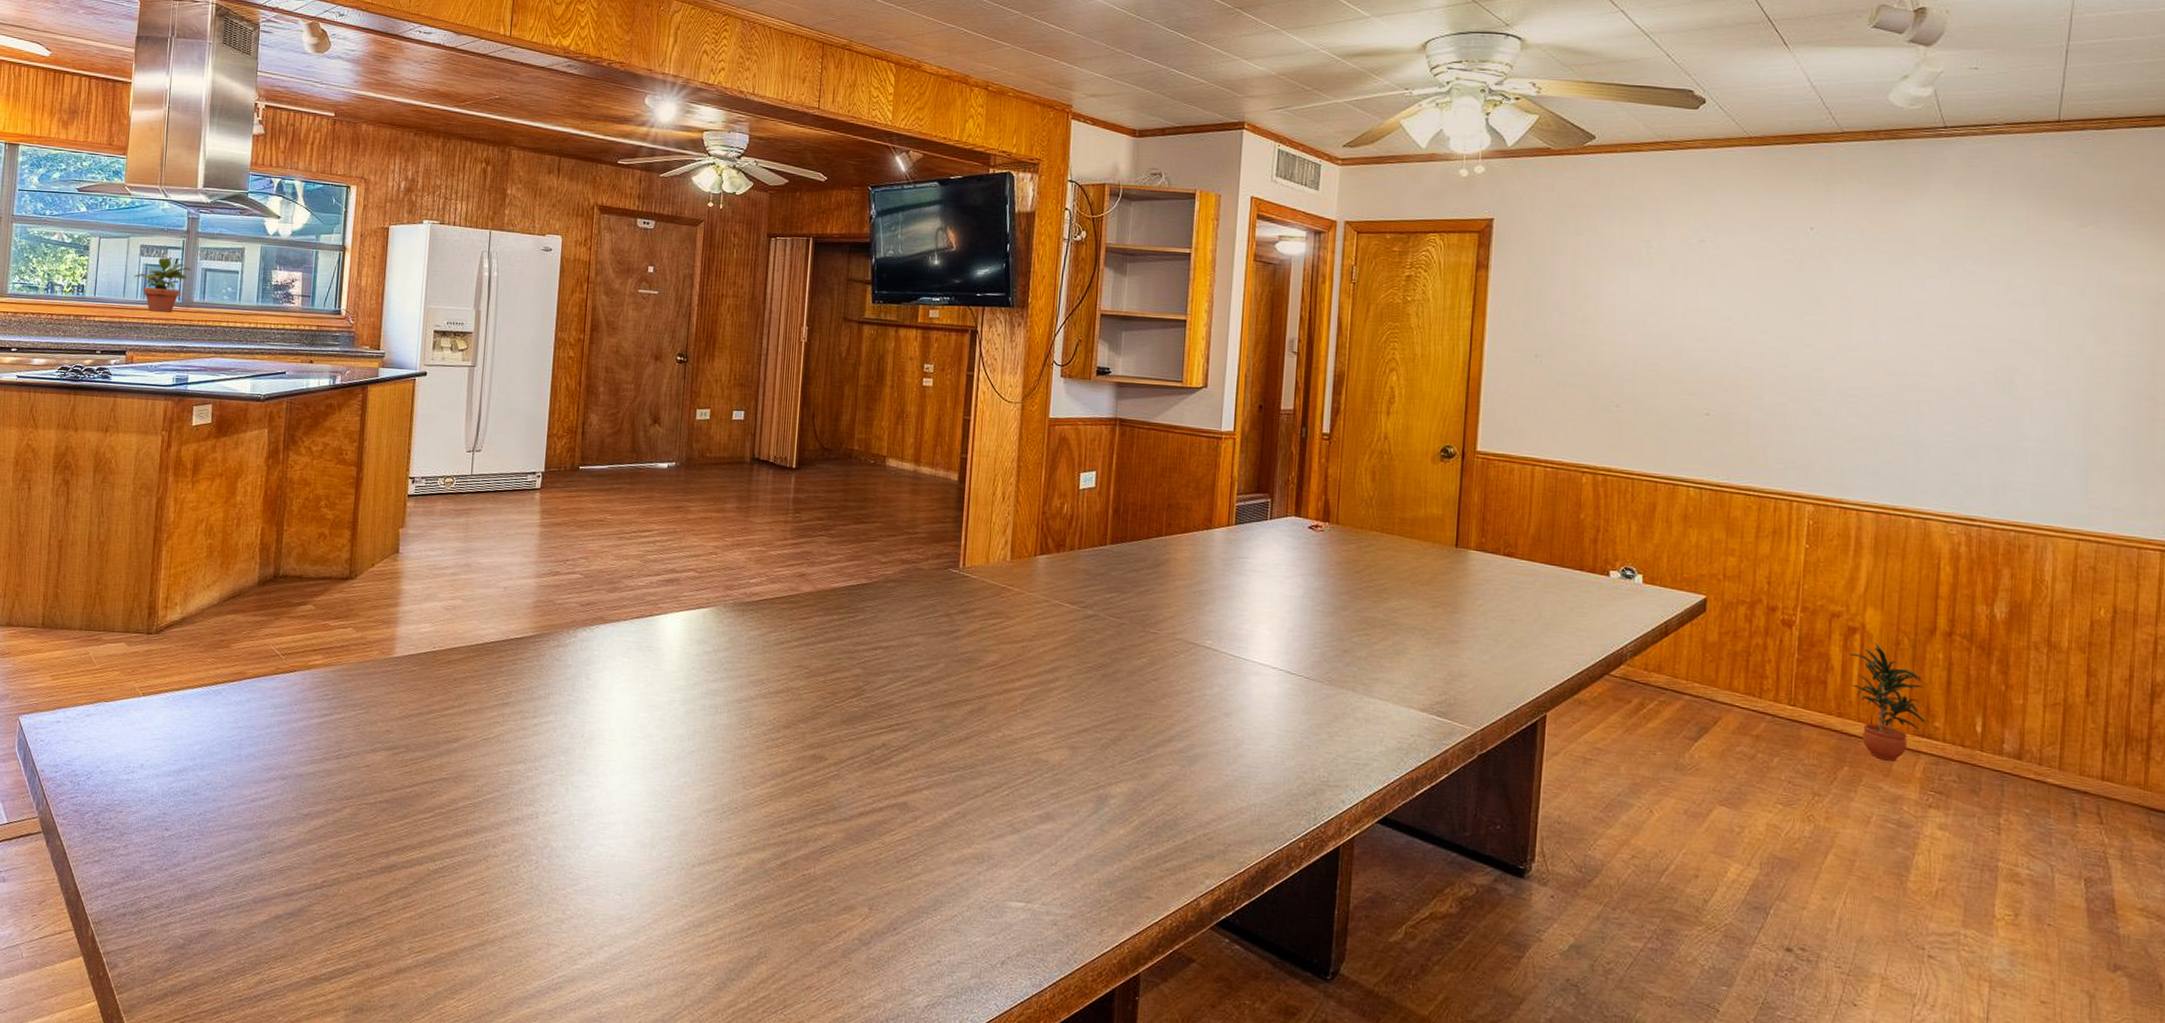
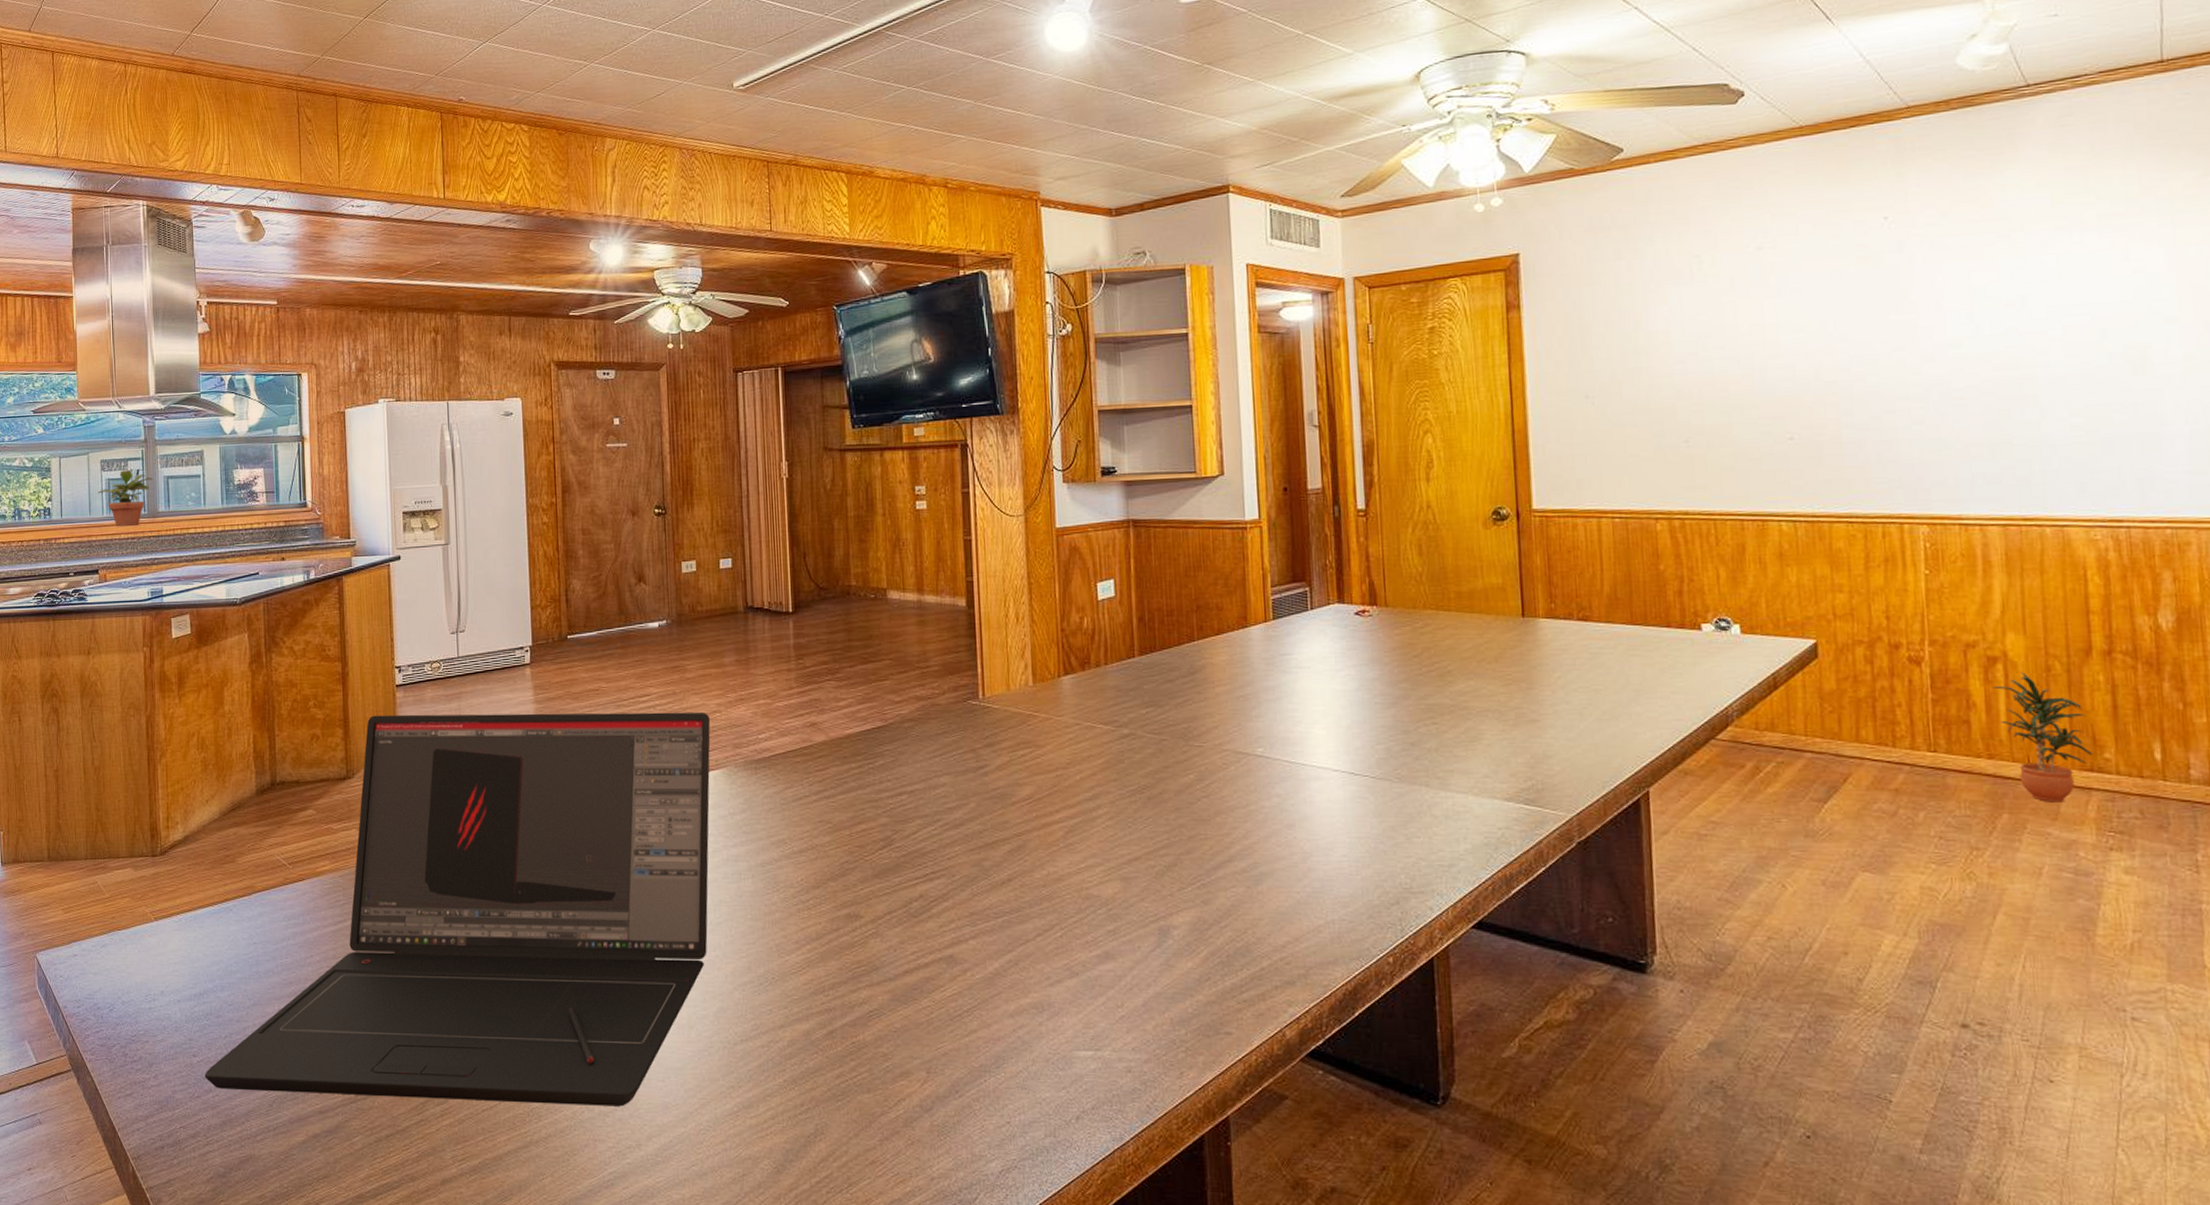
laptop: none [174,521,706,915] -> present [204,711,711,1107]

